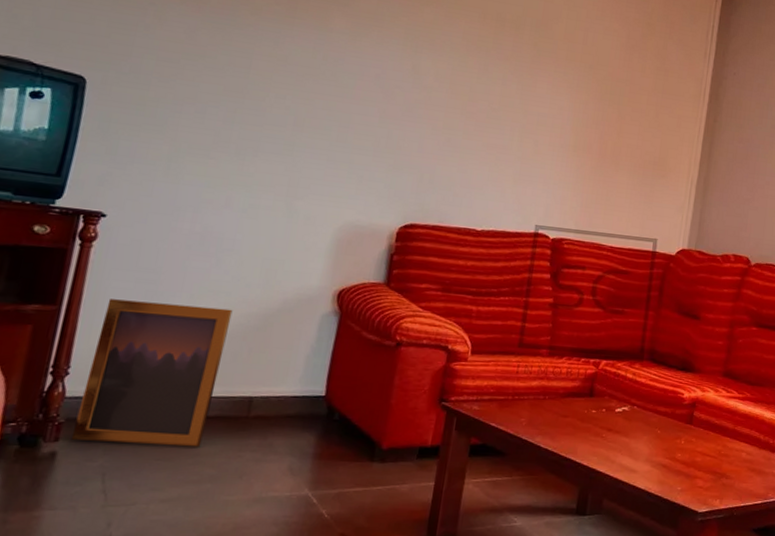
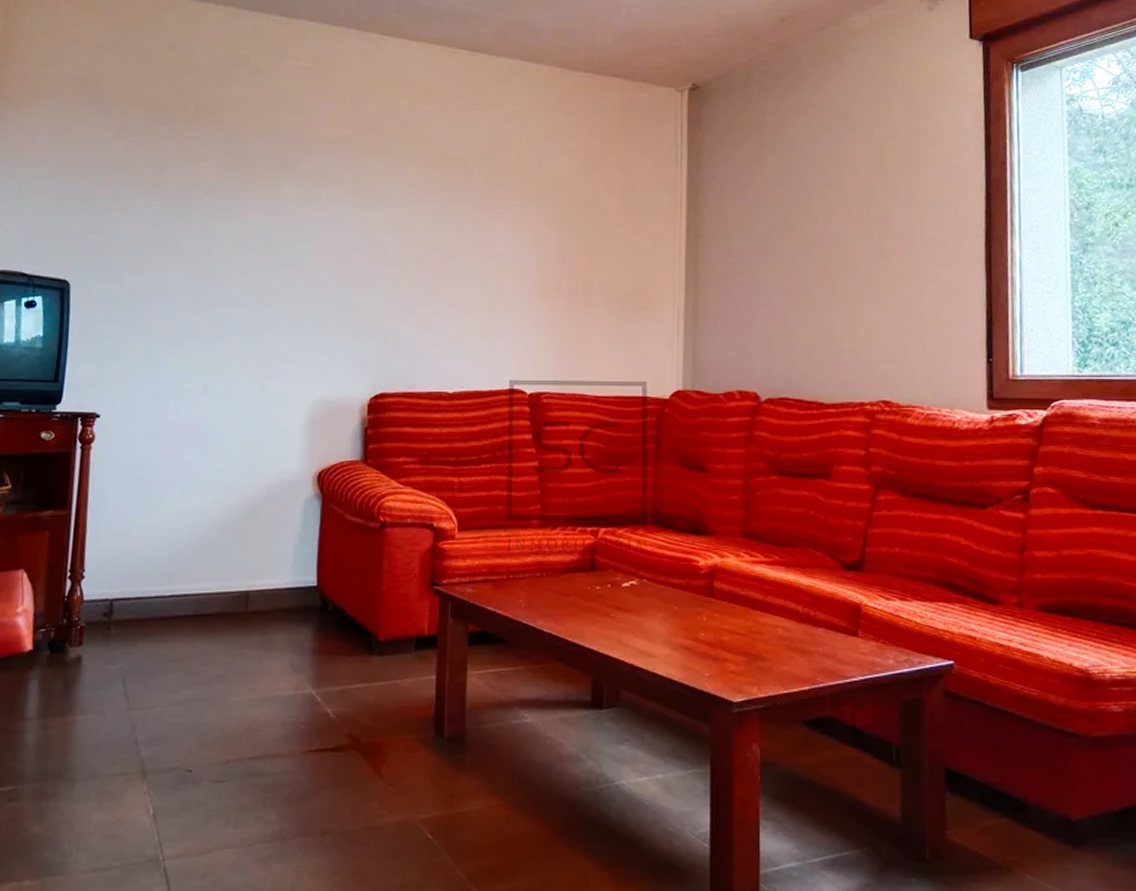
picture frame: present [71,299,233,447] -> none [92,499,221,646]

